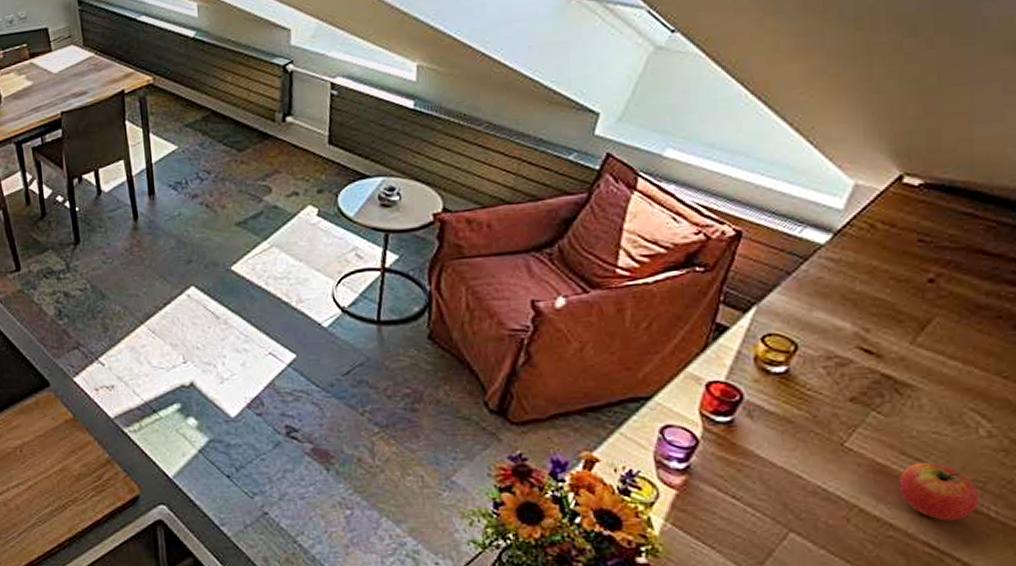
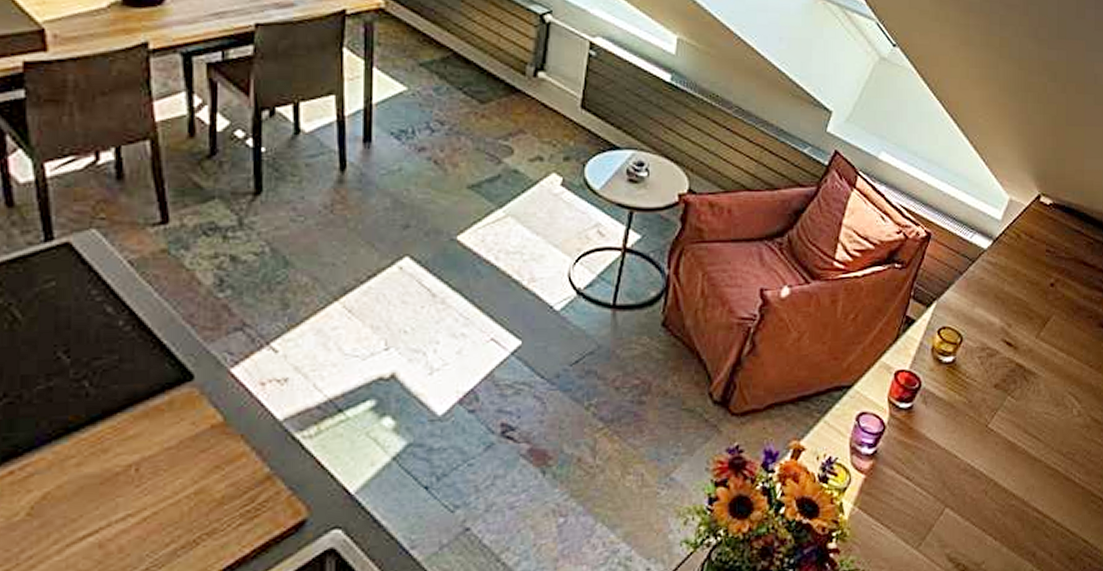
apple: present [899,461,978,521] -> none [1021,438,1069,489]

